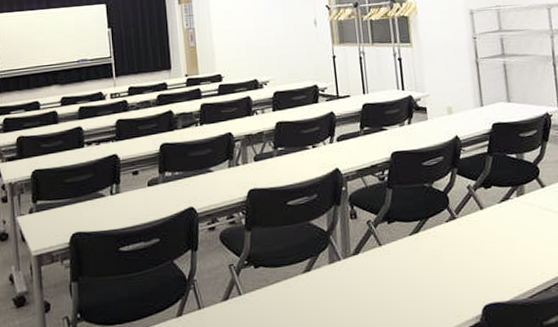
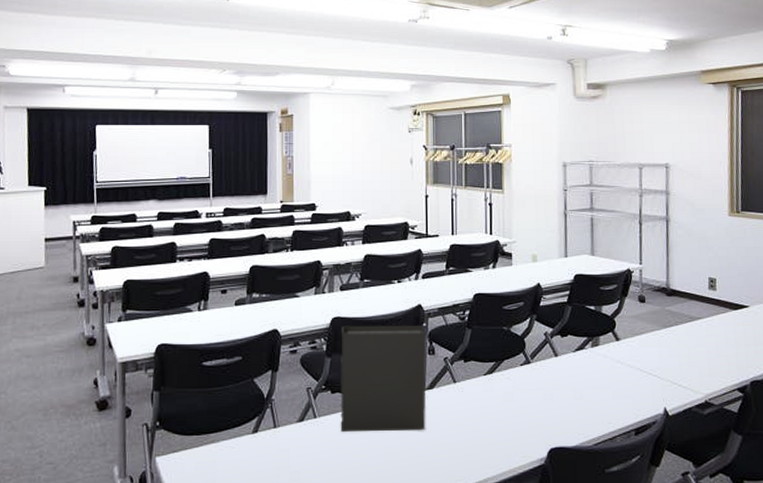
binder: none [259,190,355,307] -> present [340,326,427,431]

